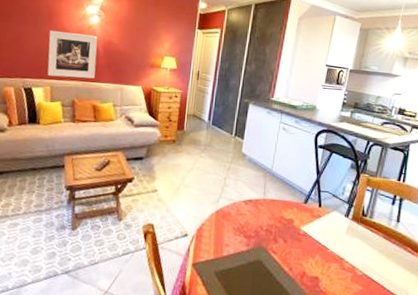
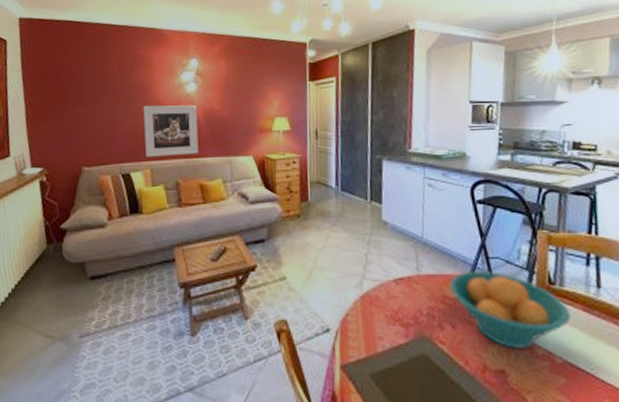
fruit bowl: none [287,199,374,263] -> present [449,270,571,350]

